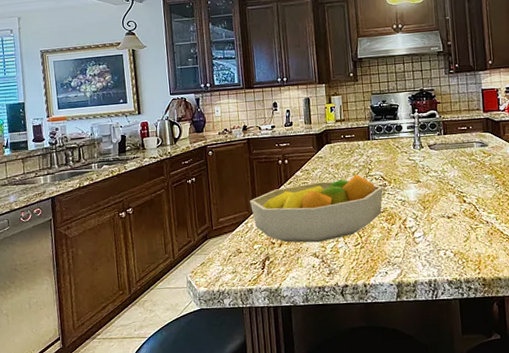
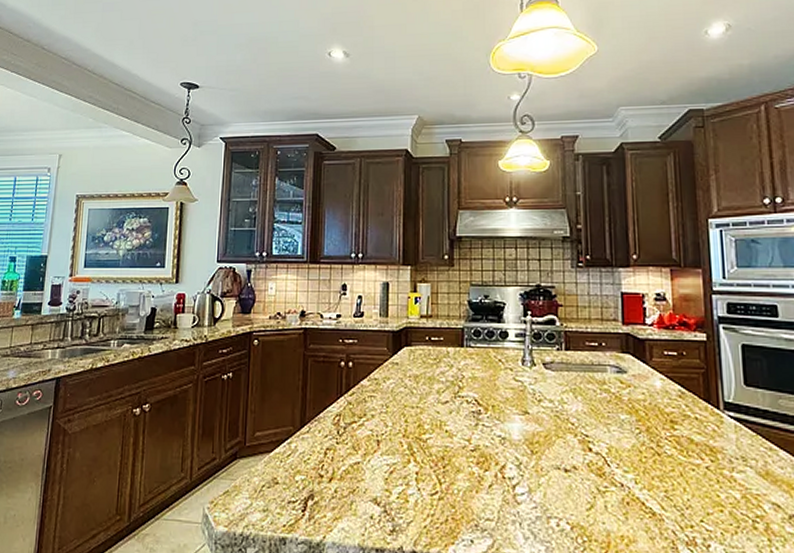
fruit bowl: present [250,174,383,243] -> none [297,393,476,483]

